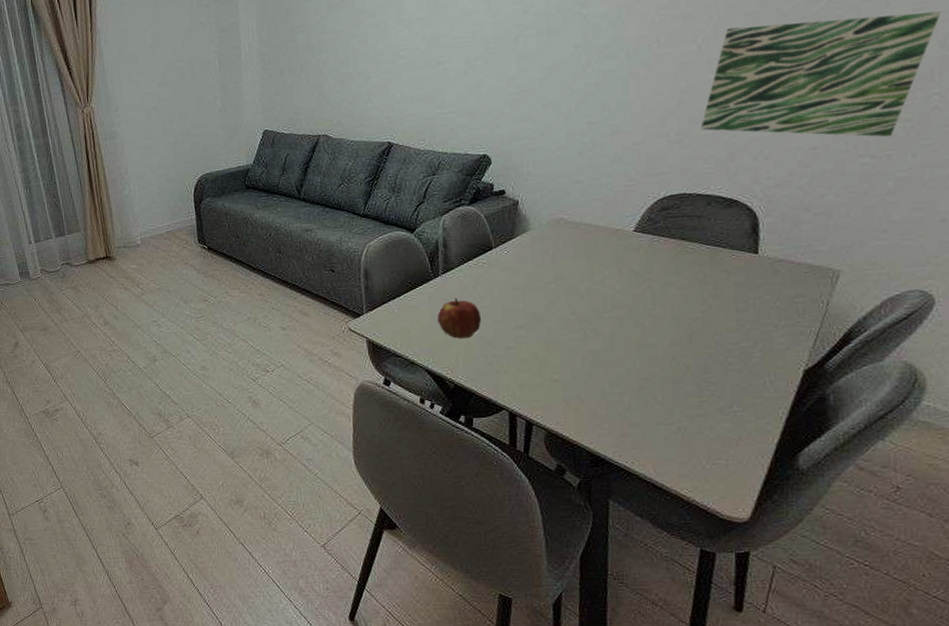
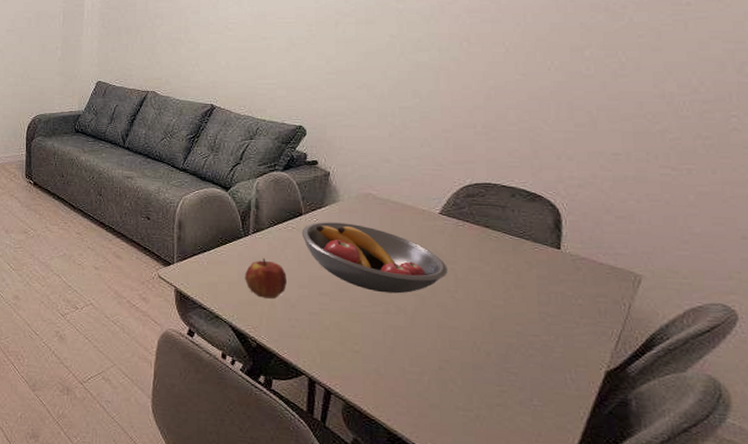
fruit bowl: none [493,251,644,319] -> present [301,222,448,294]
wall art: present [700,11,941,137] -> none [506,36,737,152]

